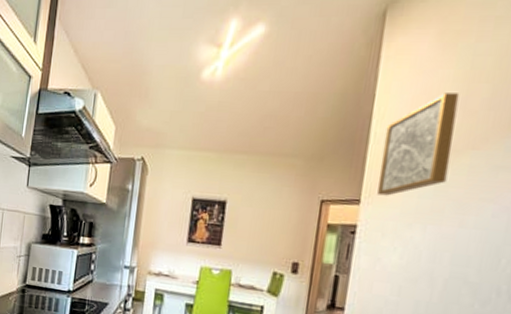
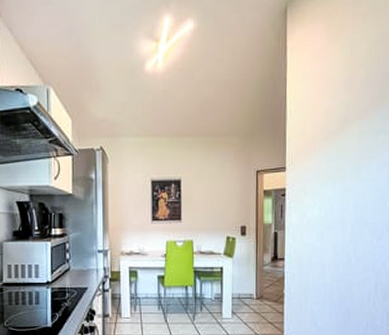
wall art: present [377,93,460,196] -> none [297,75,346,162]

